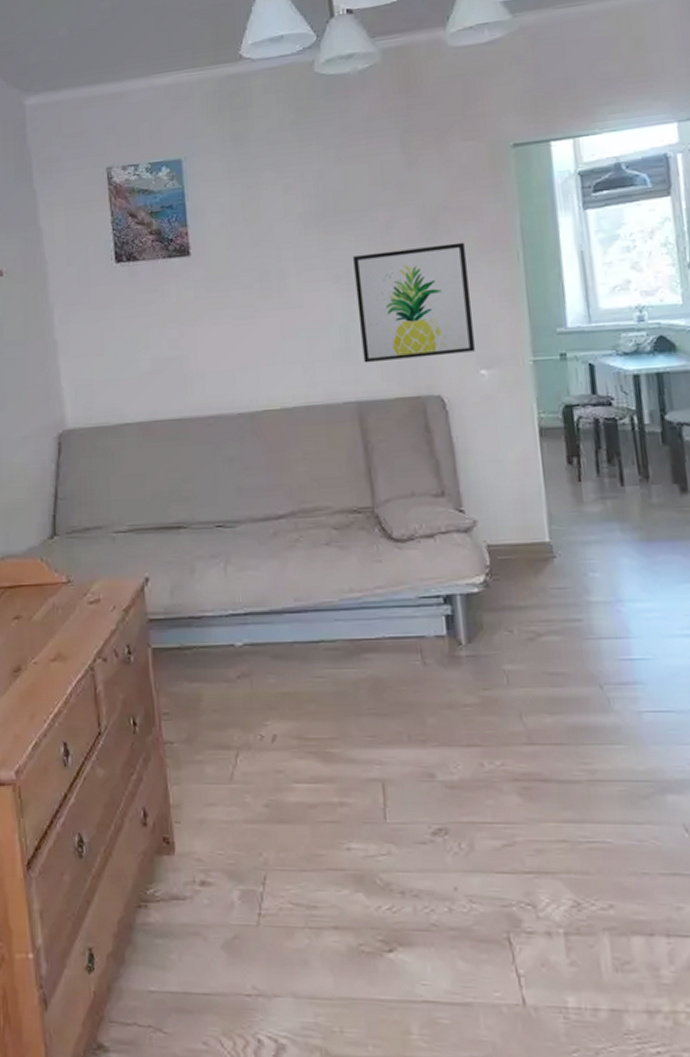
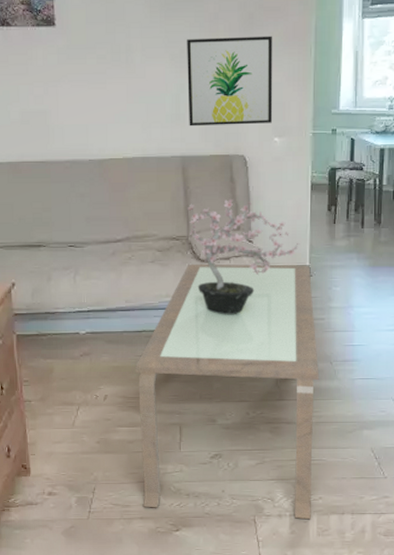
coffee table: none [313,541,600,941] -> present [136,263,319,519]
potted plant: none [369,455,533,615] -> present [187,200,300,314]

